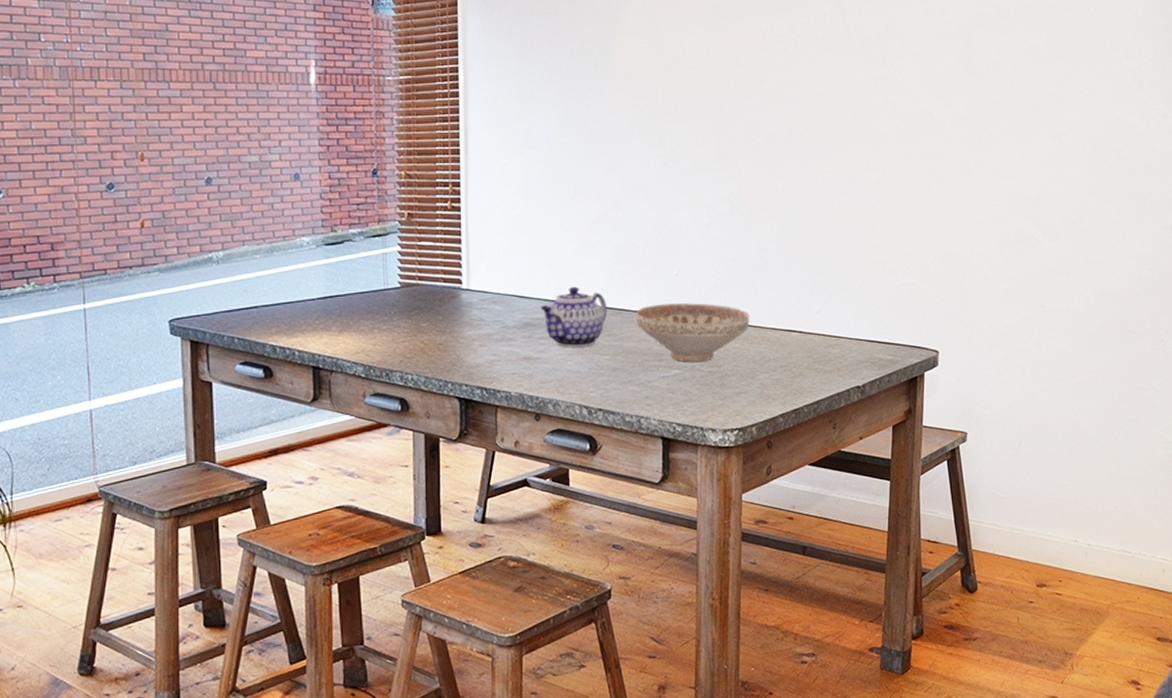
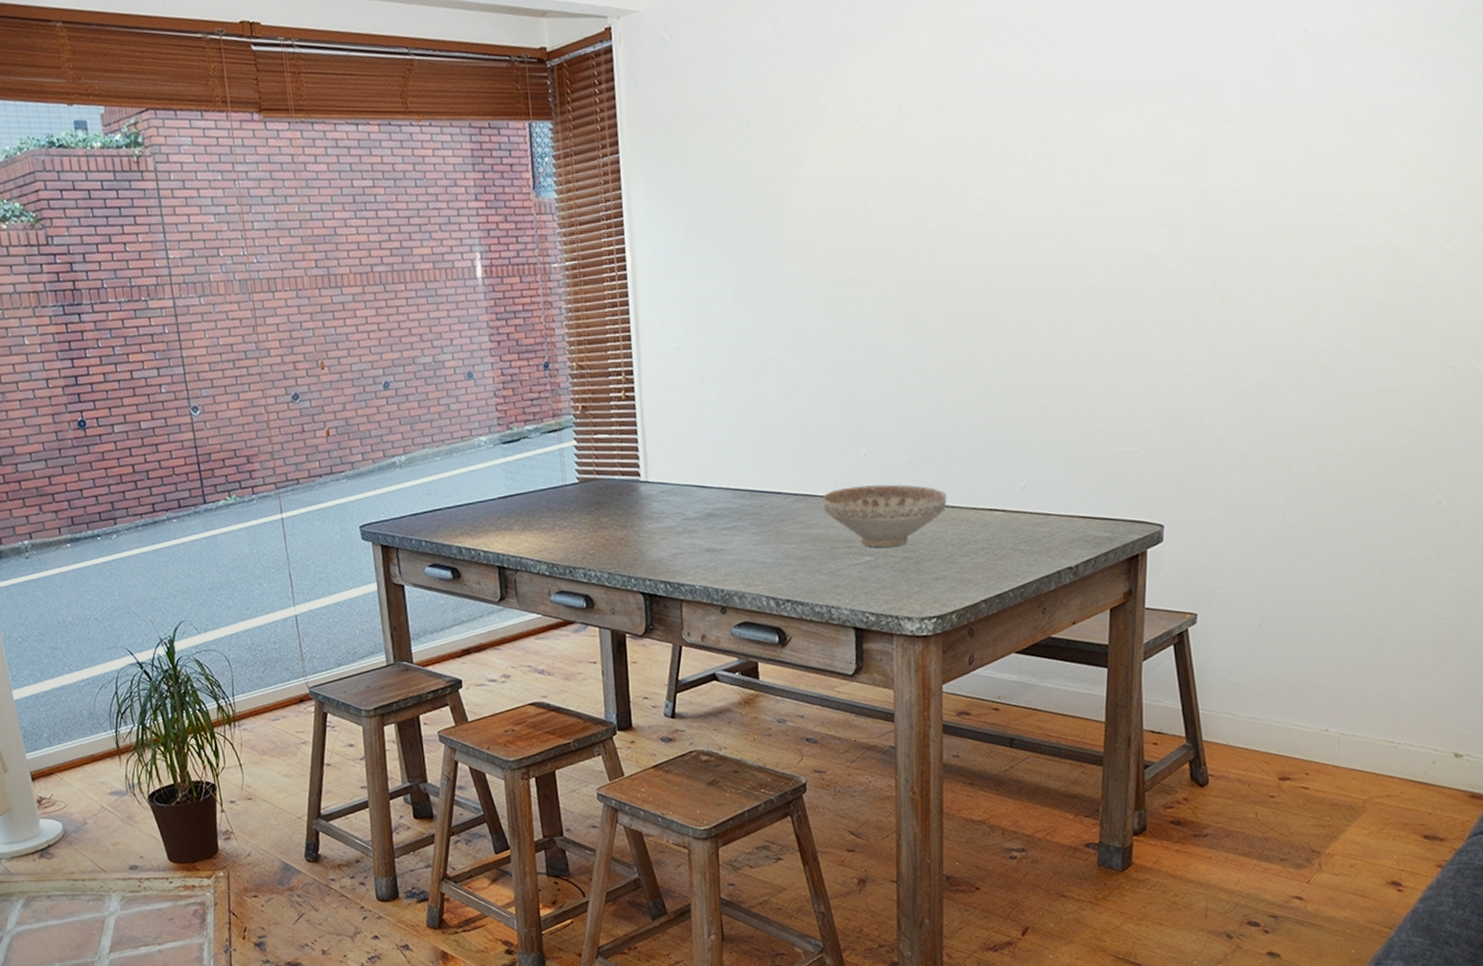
teapot: present [541,286,607,347] -> none [722,473,792,537]

